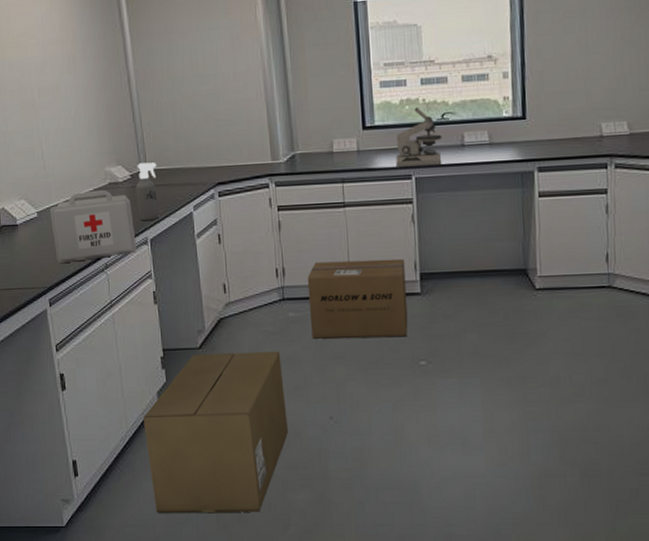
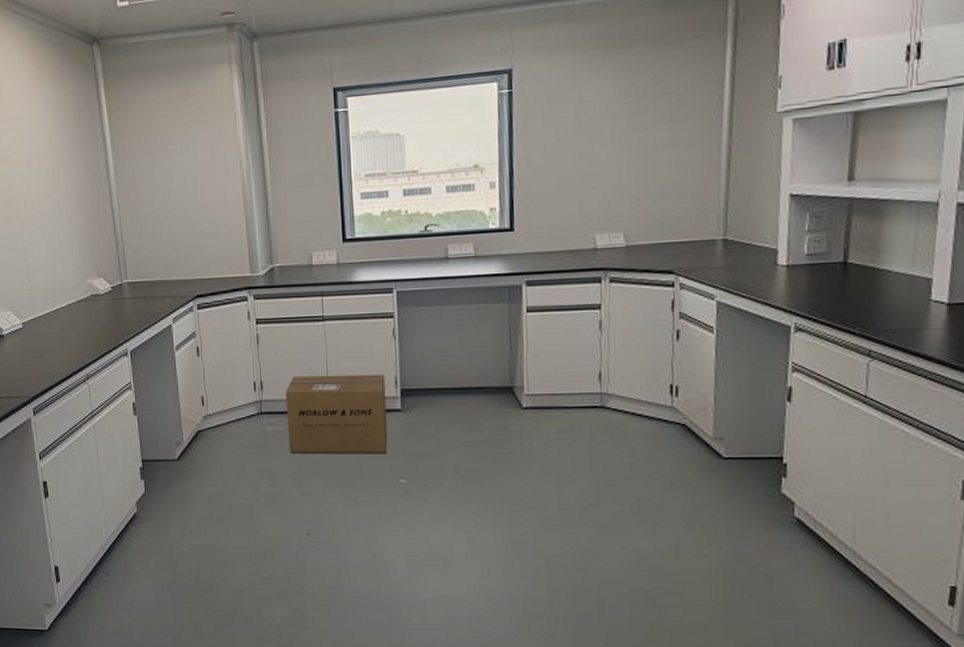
first-aid kit: present [50,189,137,264] -> none [34,301,117,374]
spray bottle: present [135,162,159,221] -> none [116,275,139,333]
box: present [143,351,288,514] -> none [122,465,265,625]
microscope: present [396,107,442,167] -> none [376,219,425,280]

